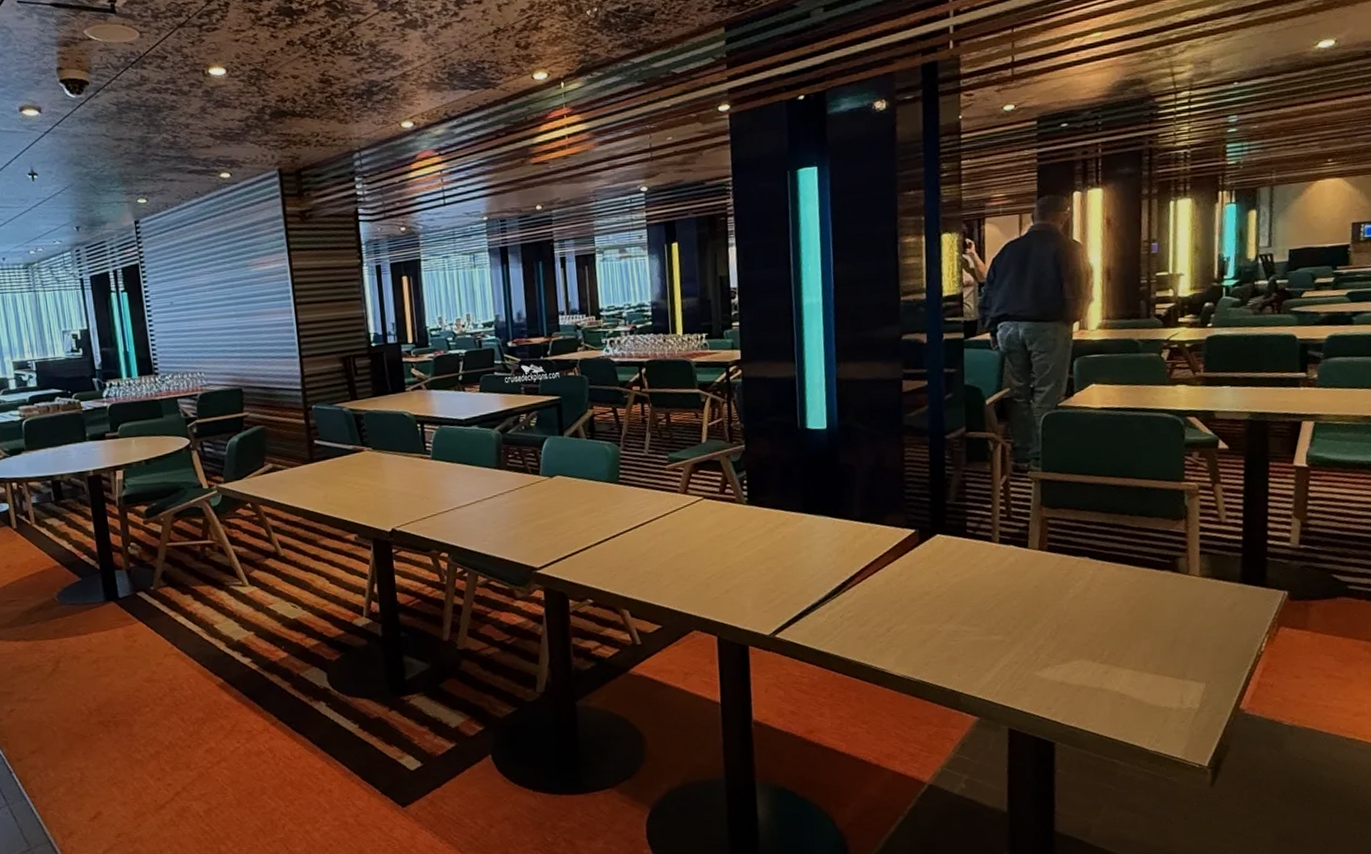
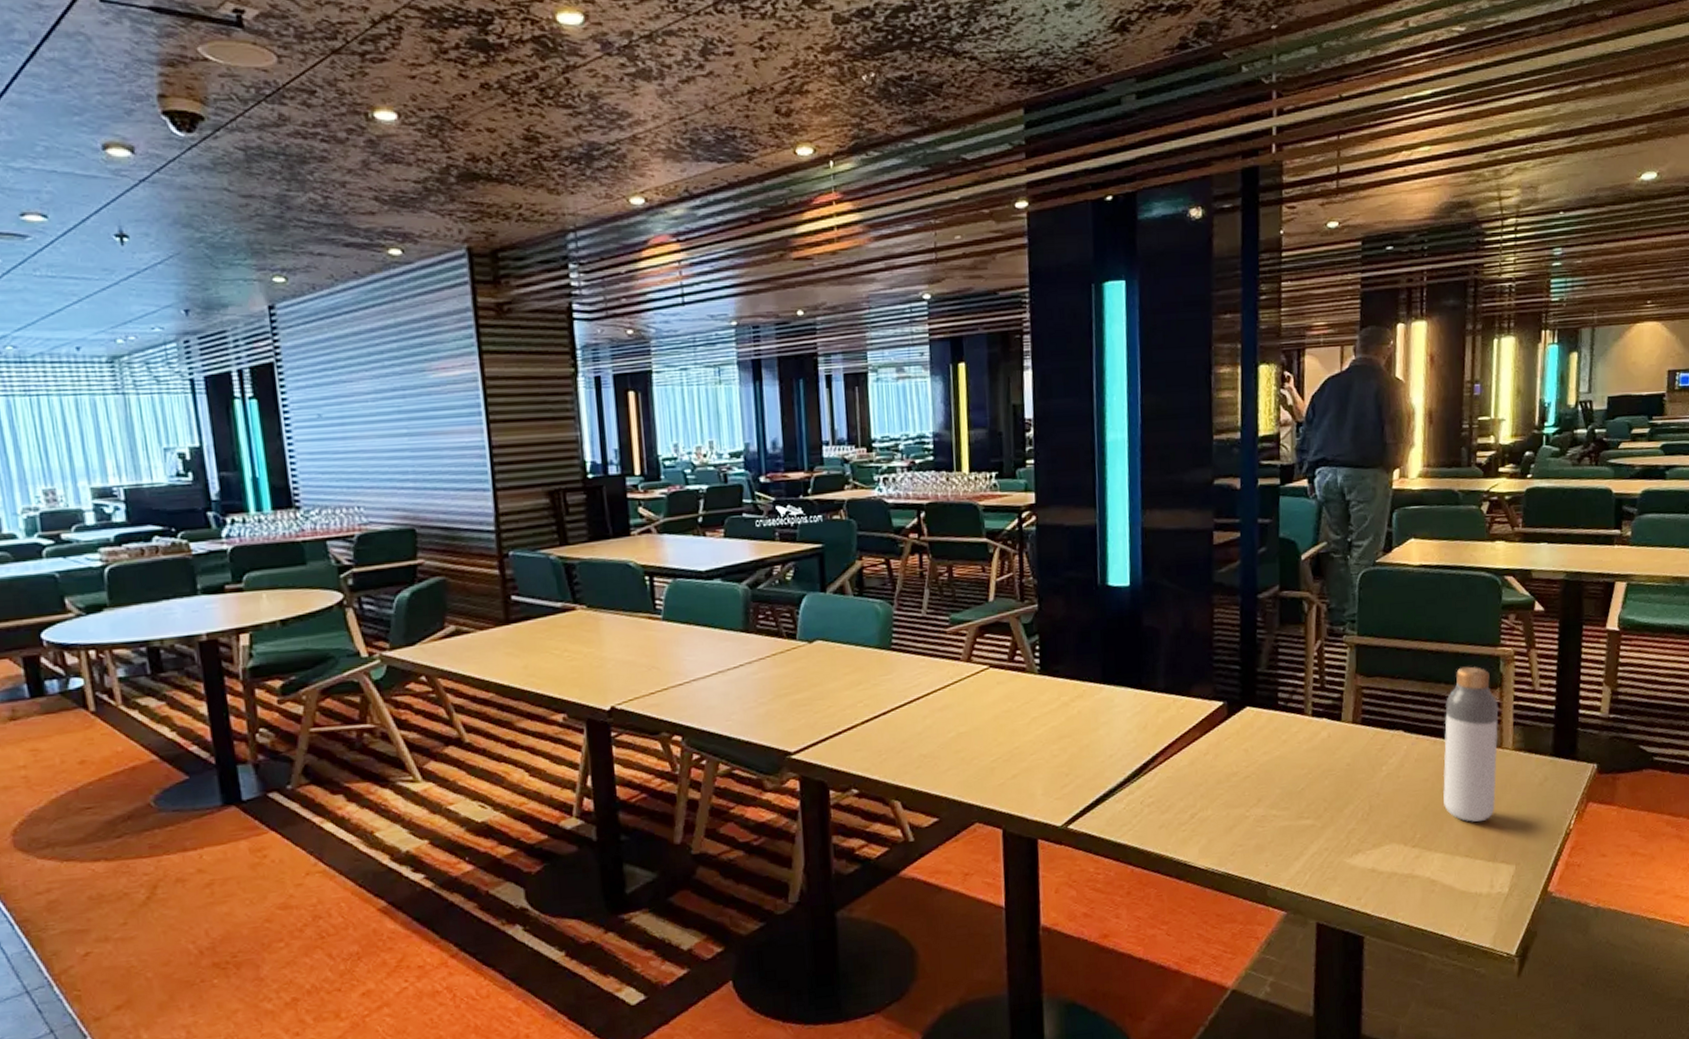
bottle: none [1130,499,1185,642] -> present [1443,666,1499,822]

